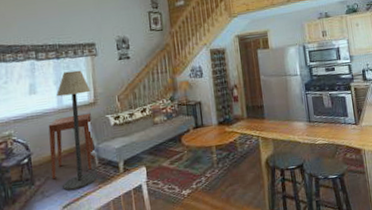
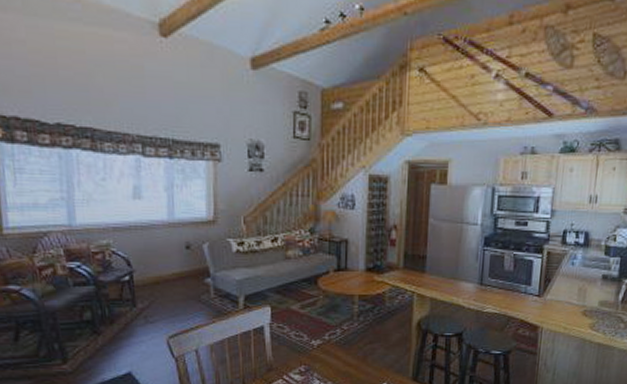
side table: present [48,113,94,180] -> none [155,232,210,305]
floor lamp: present [57,70,97,191] -> none [167,176,211,320]

